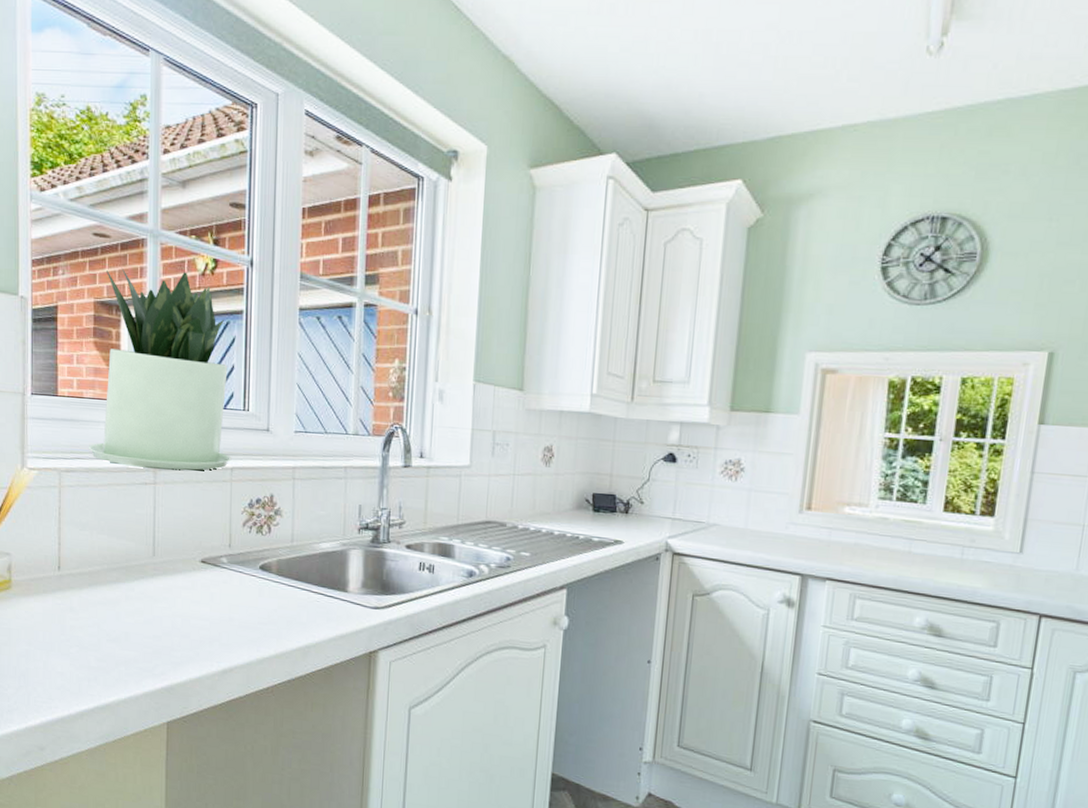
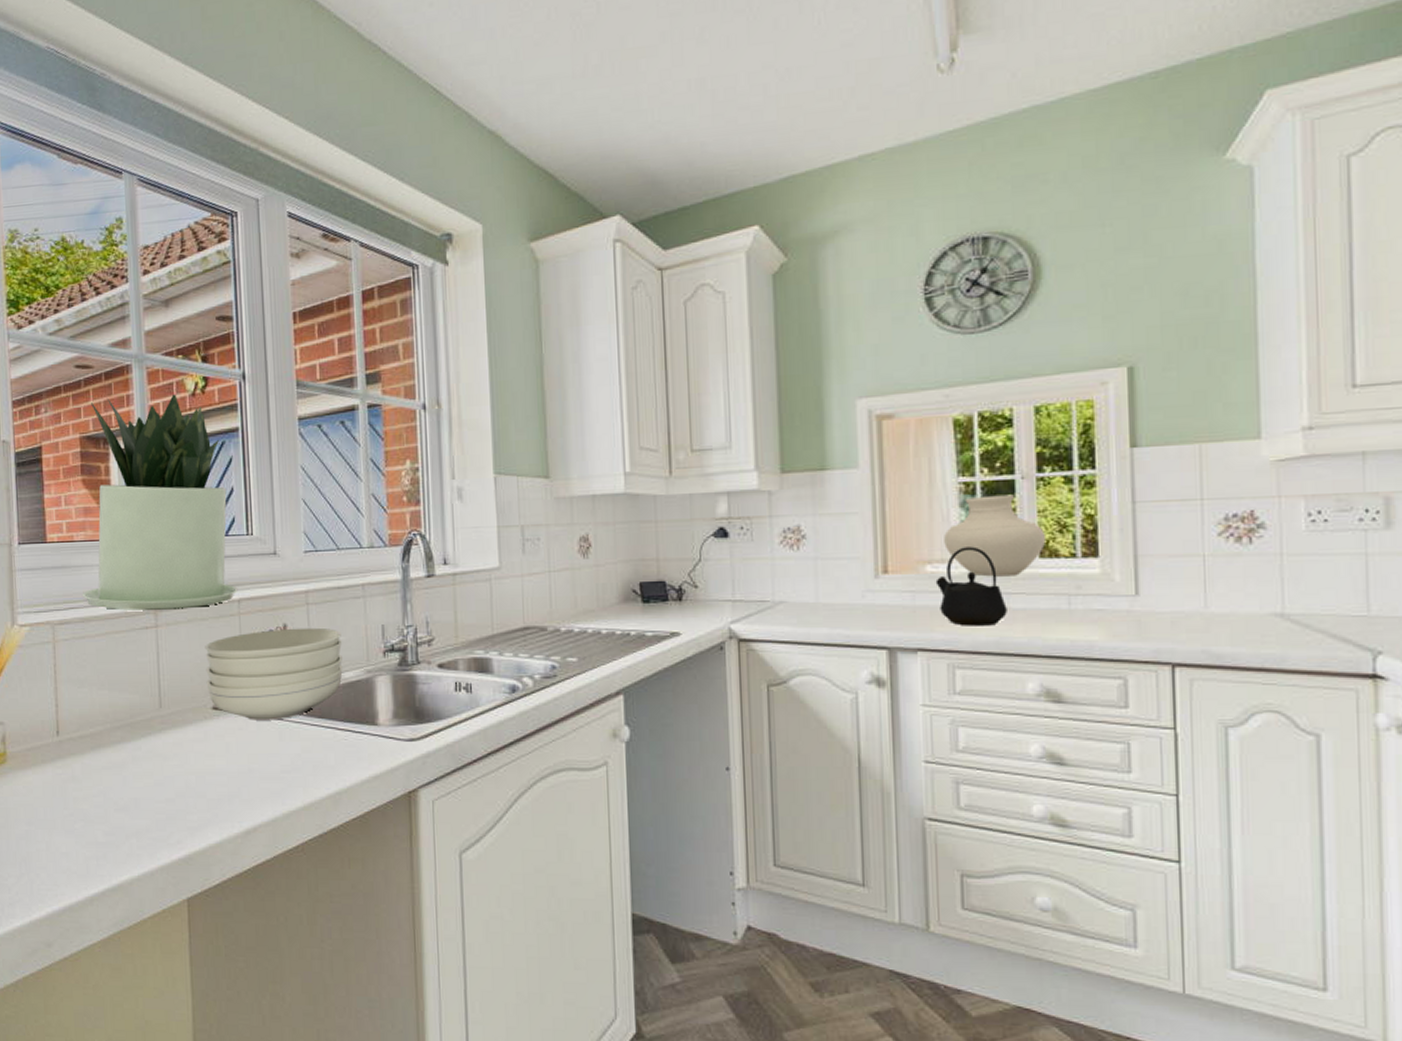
bowl: none [197,498,323,578] -> present [205,627,343,720]
kettle: none [850,494,909,565] -> present [935,546,1007,626]
vase: none [863,452,952,525] -> present [944,494,1045,577]

